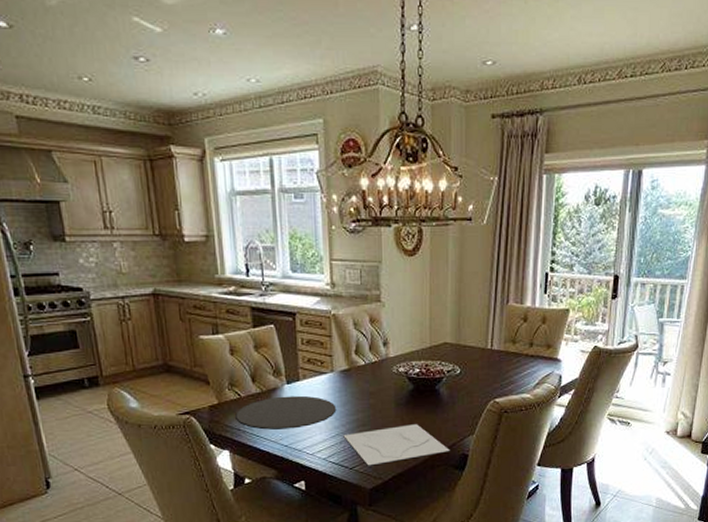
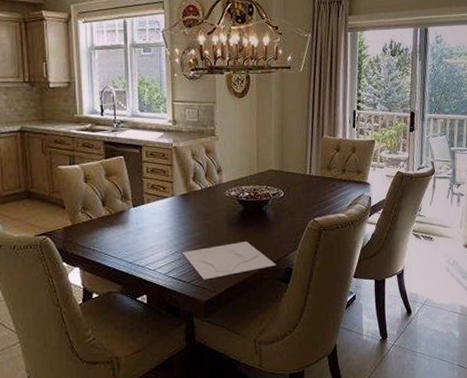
placemat: present [235,395,337,430] -> none [87,217,176,248]

